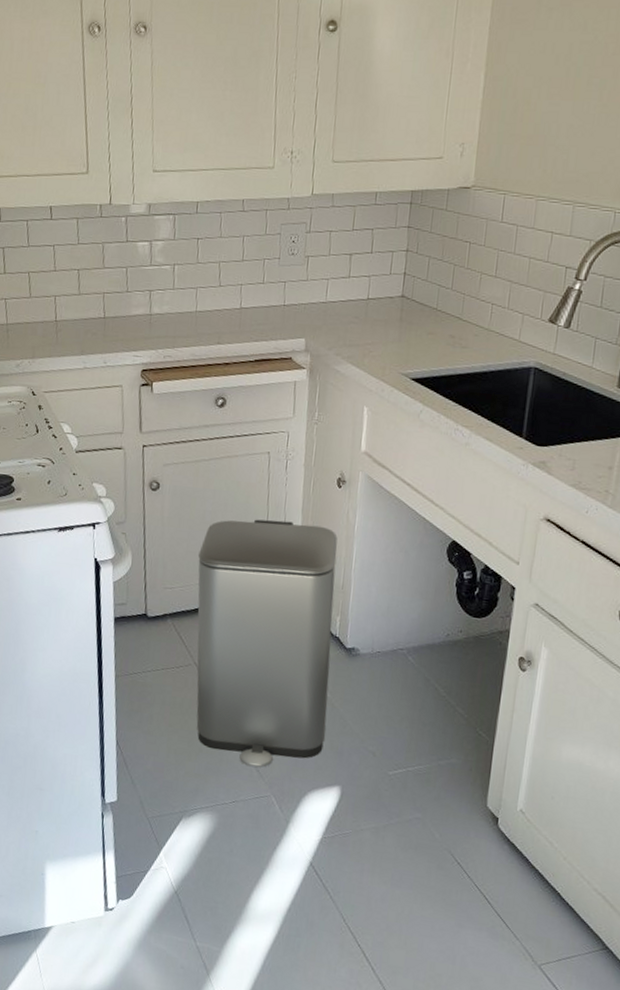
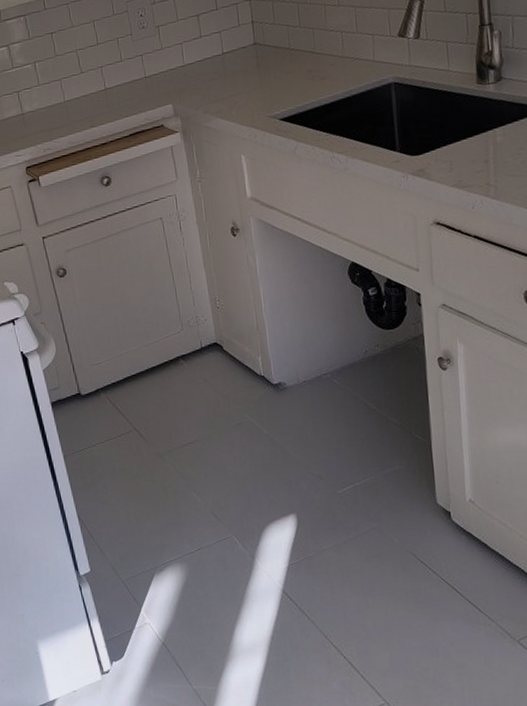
pedal bin: present [196,519,338,767] -> none [116,276,272,513]

